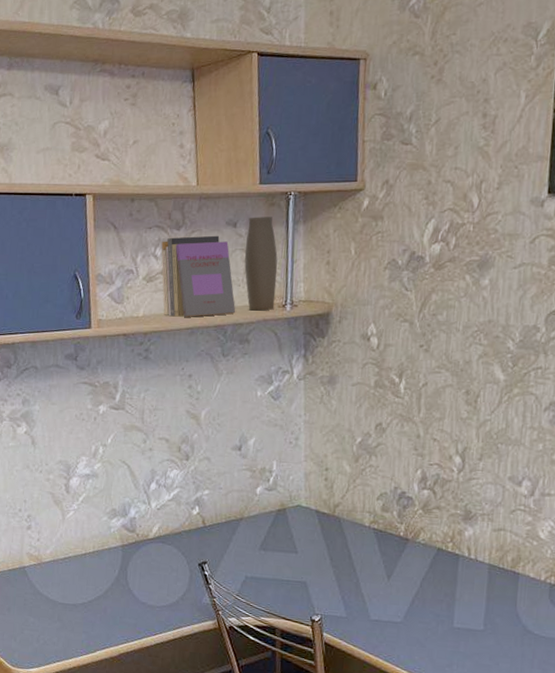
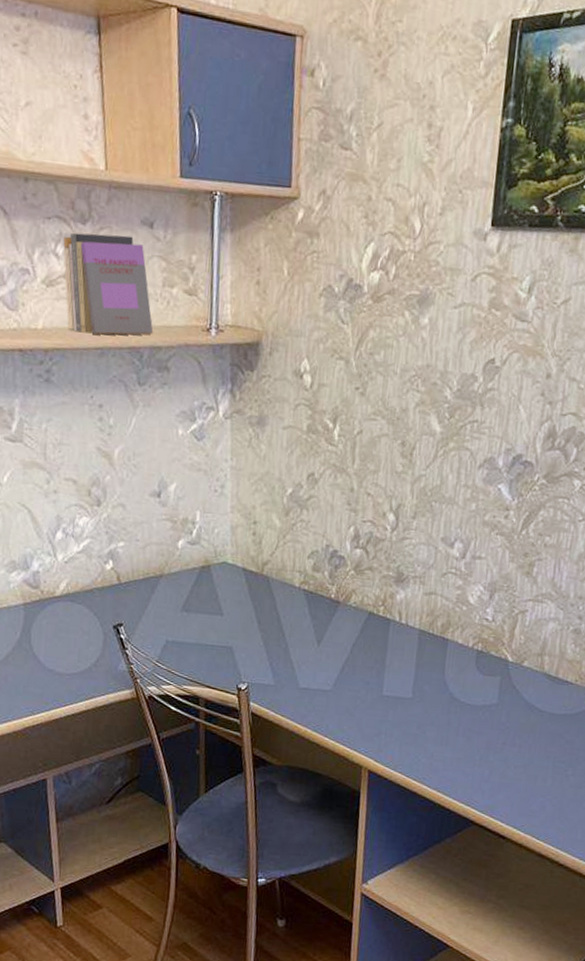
vase: present [244,217,278,311] -> none [162,217,201,334]

